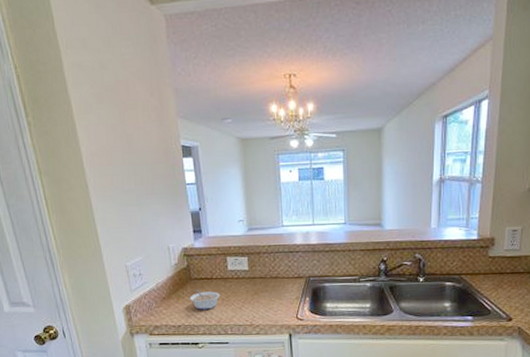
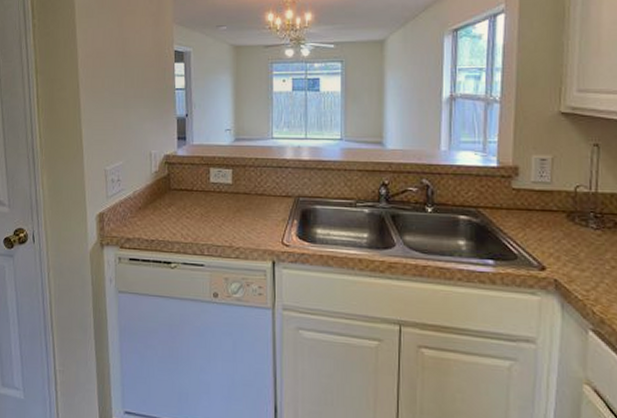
legume: present [189,290,220,310] -> none [166,201,199,225]

